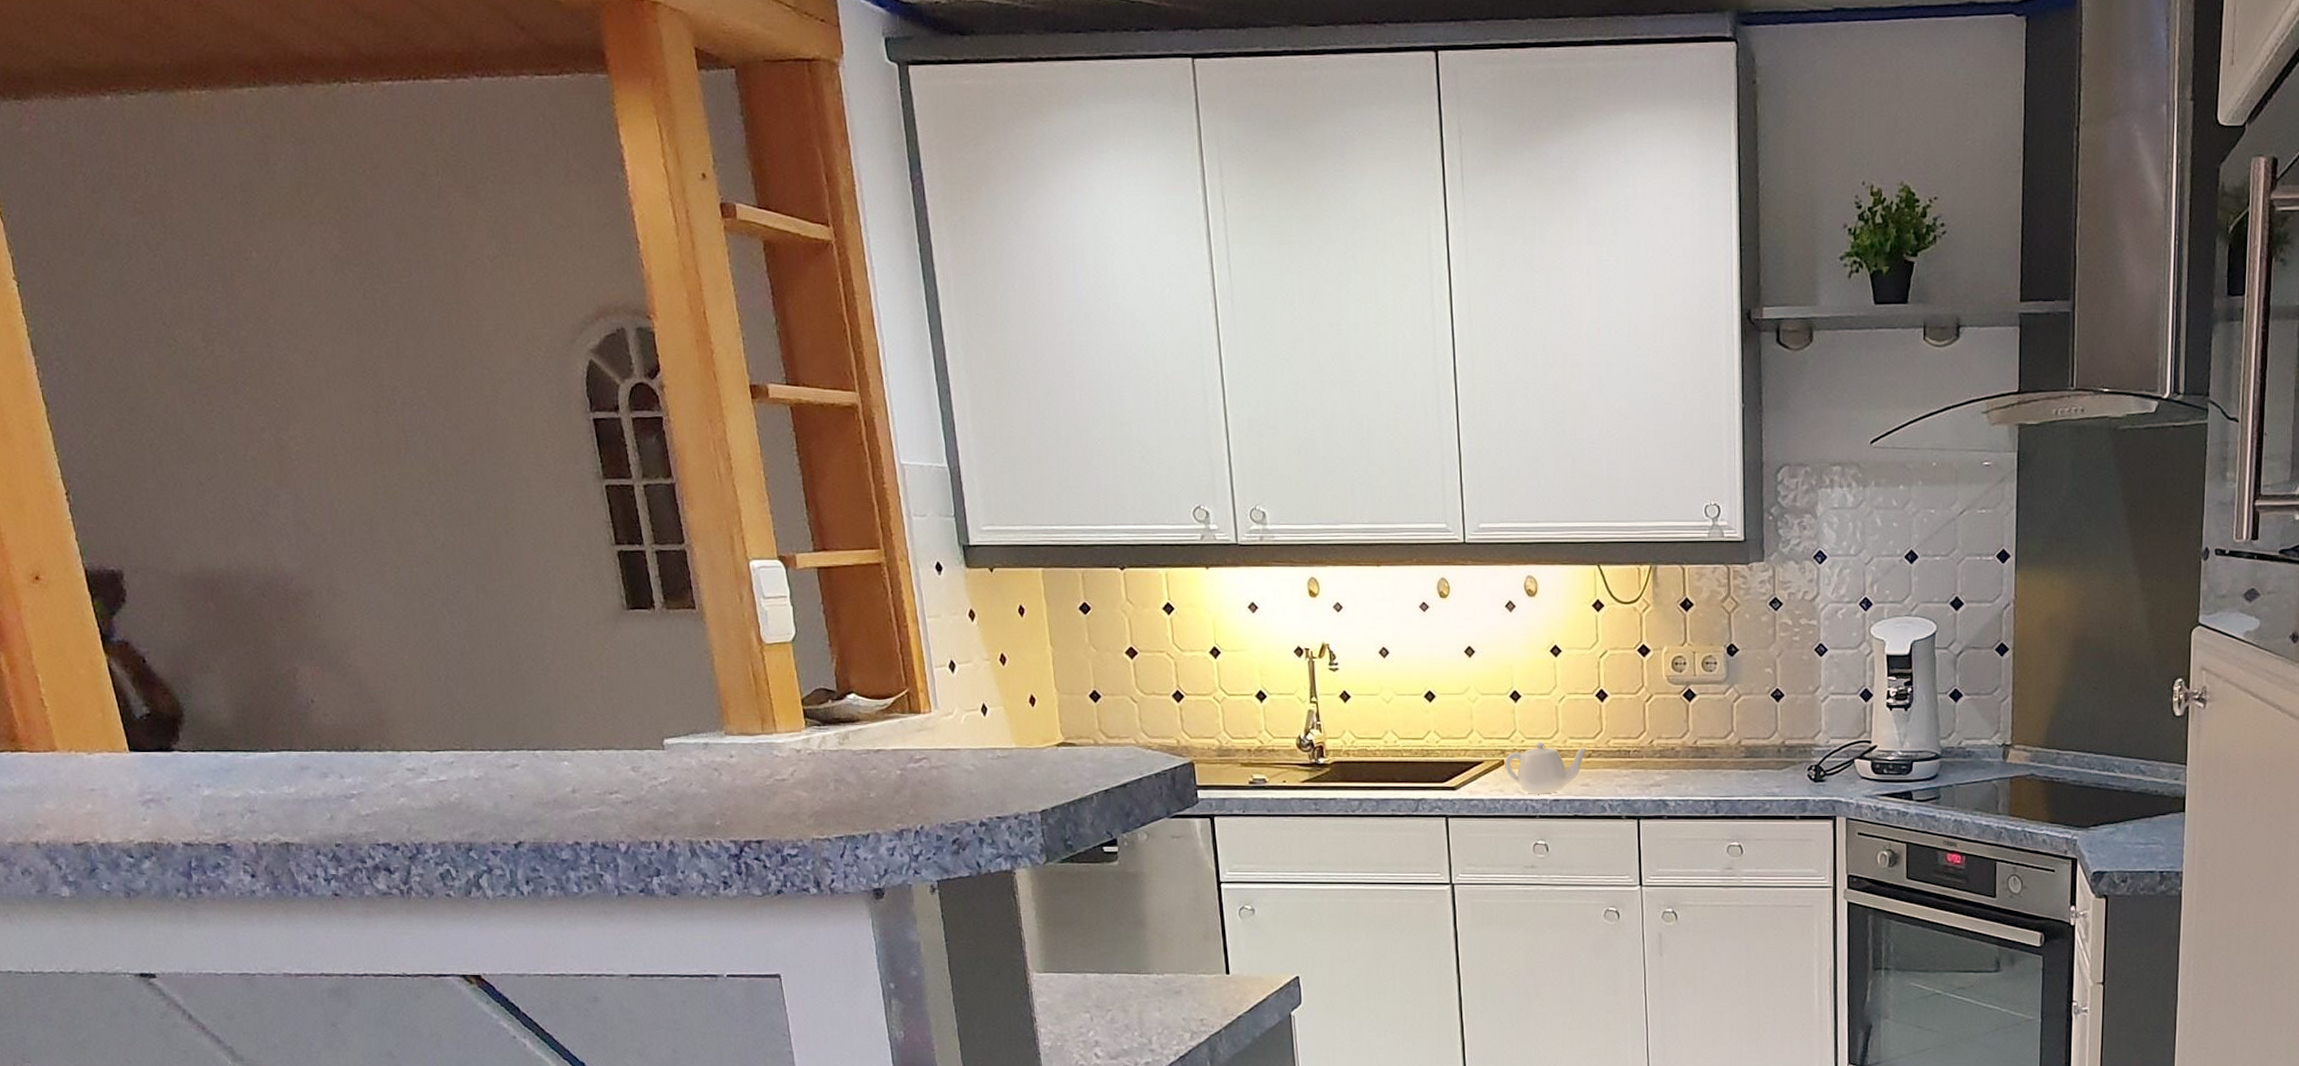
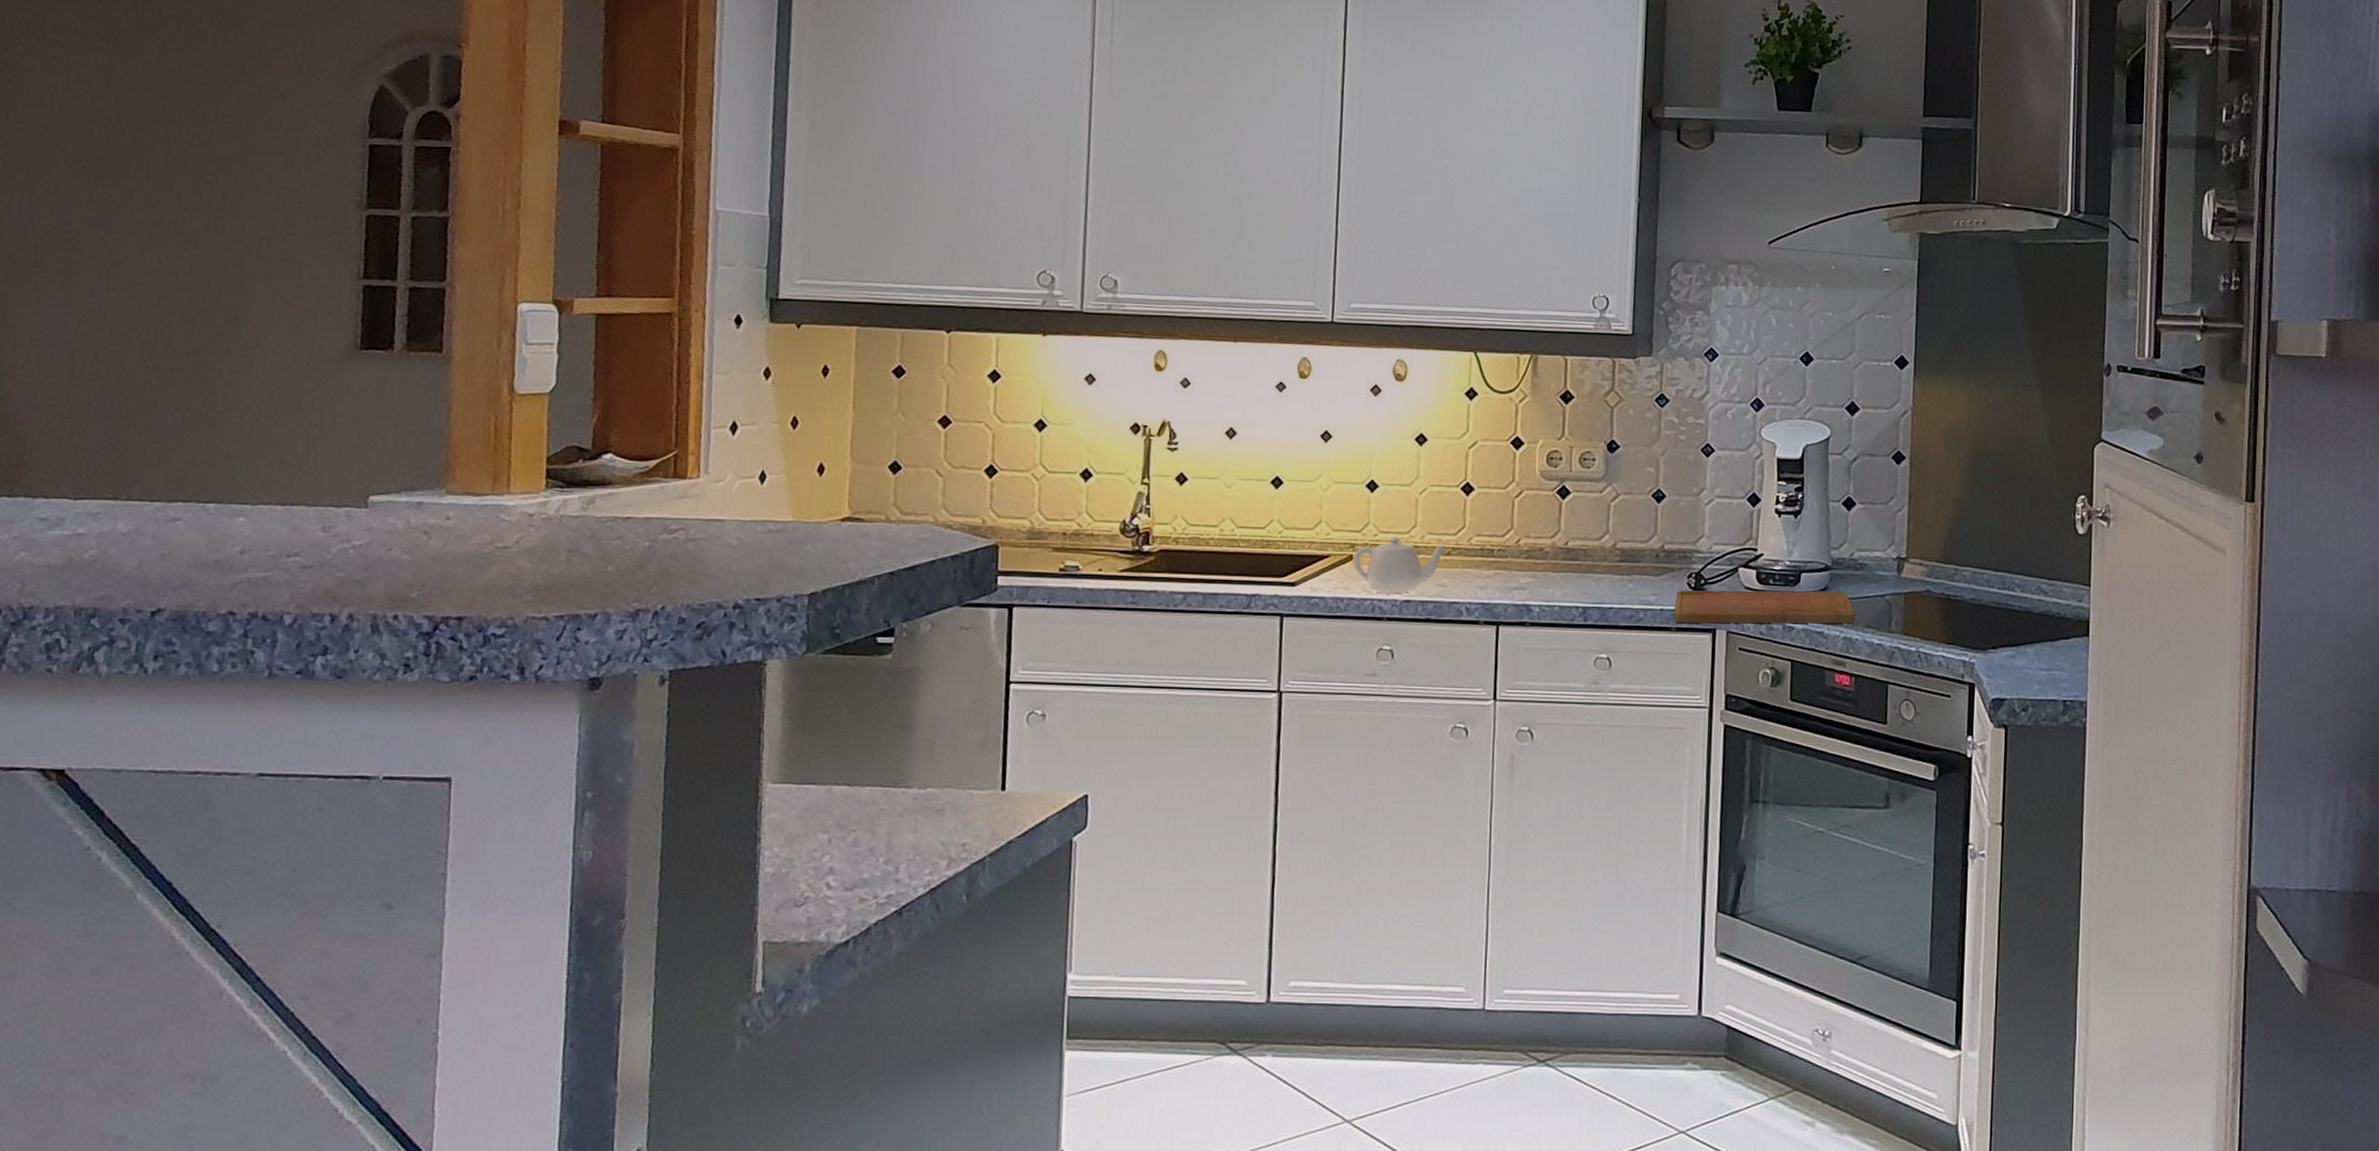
cutting board: none [1796,777,1964,812] -> present [1673,590,1855,624]

